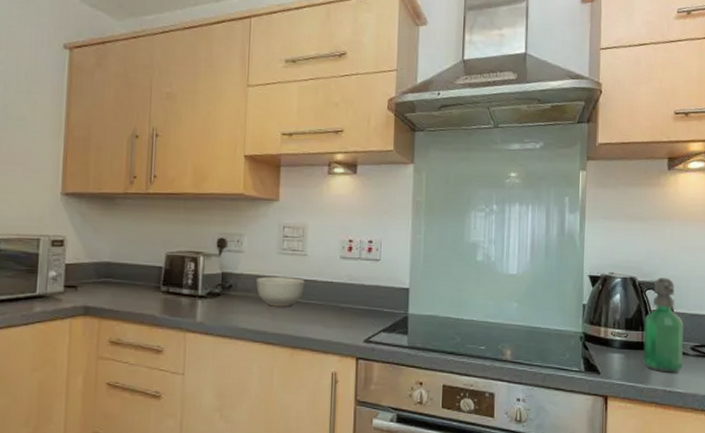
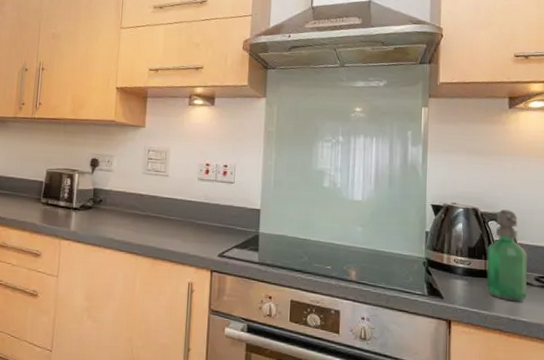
bowl: present [256,276,305,307] -> none [123,193,166,222]

